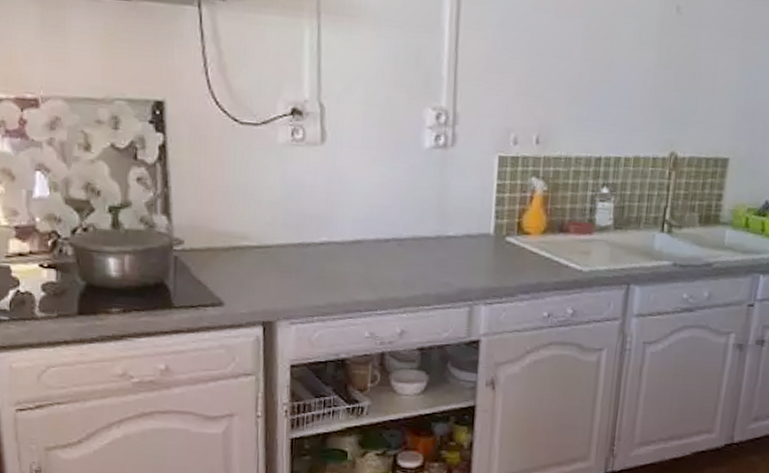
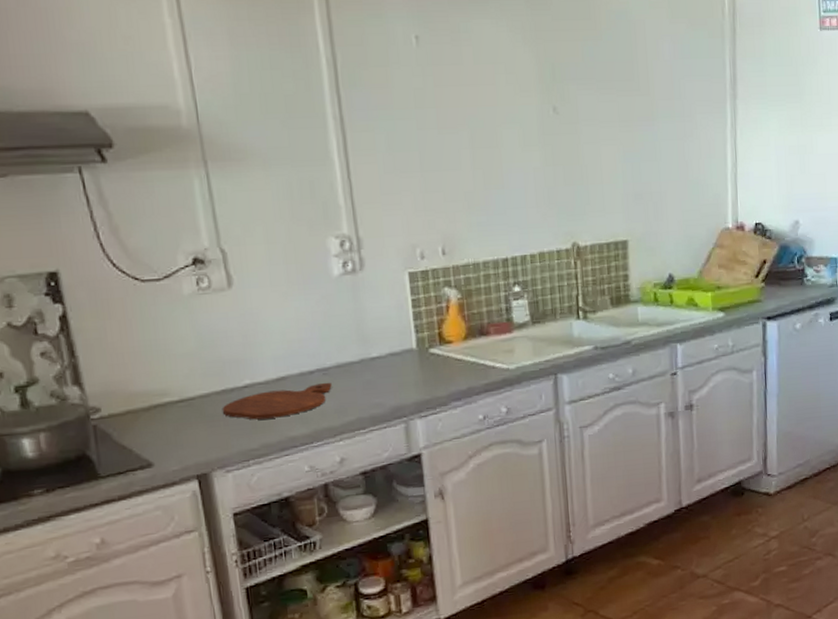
cutting board: none [296,251,405,280] -> present [222,382,332,420]

